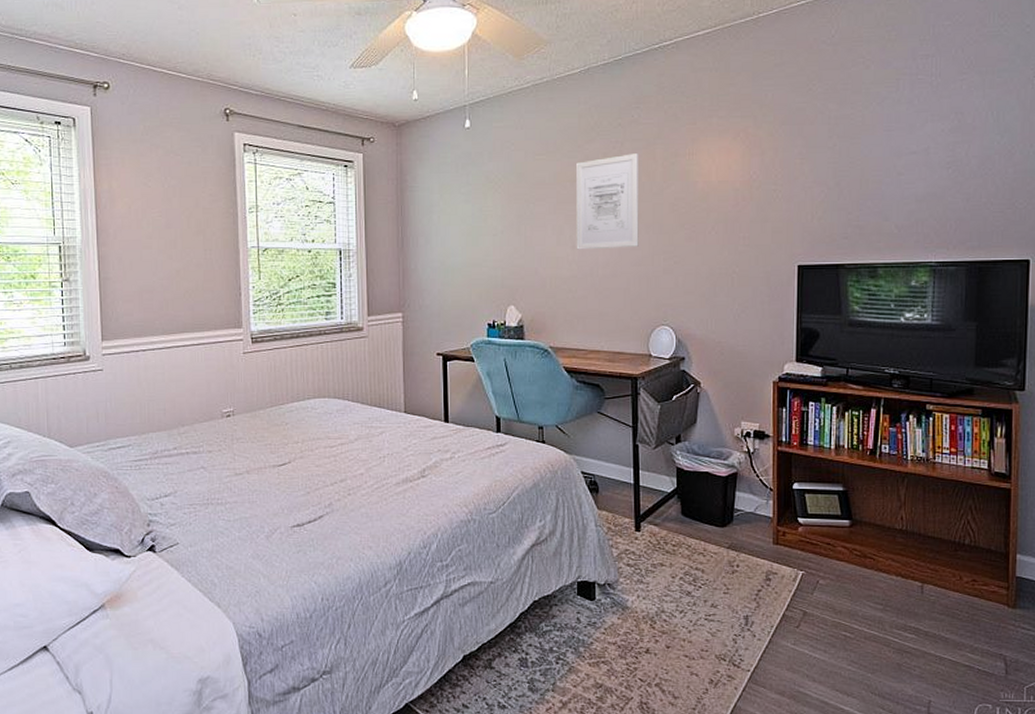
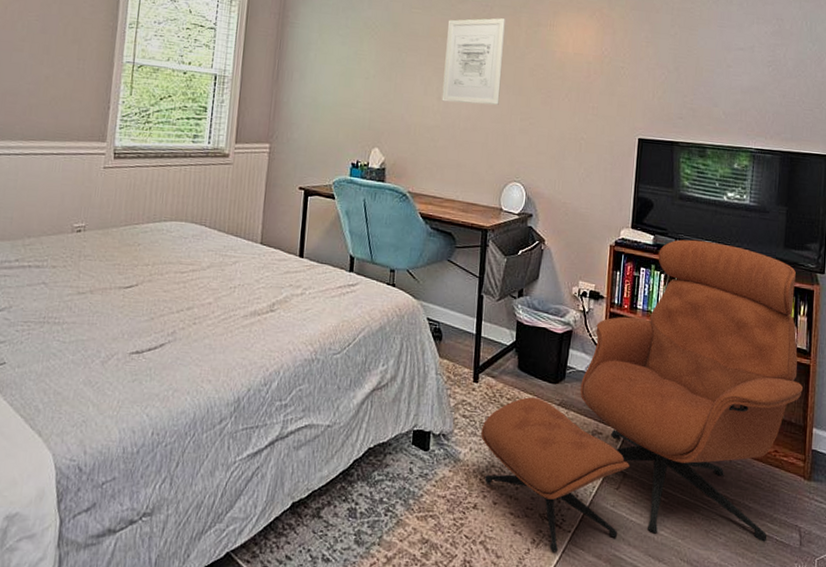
lounge chair: none [646,367,1004,690] -> present [480,239,804,551]

